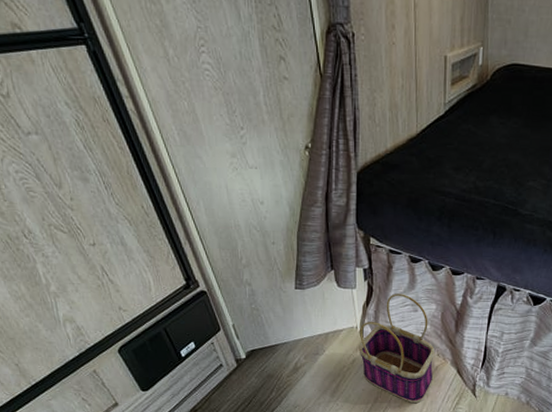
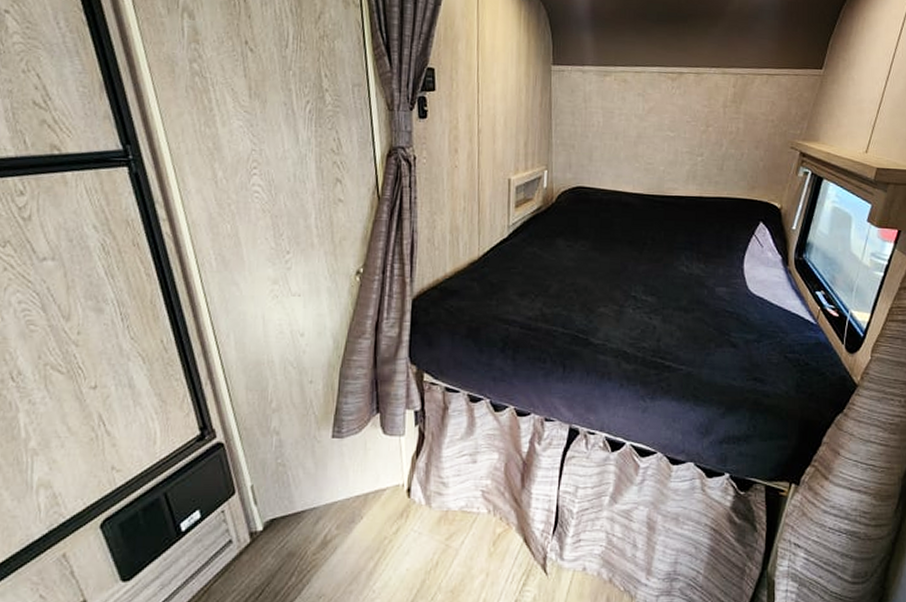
basket: present [359,293,435,403] -> none [404,441,496,585]

